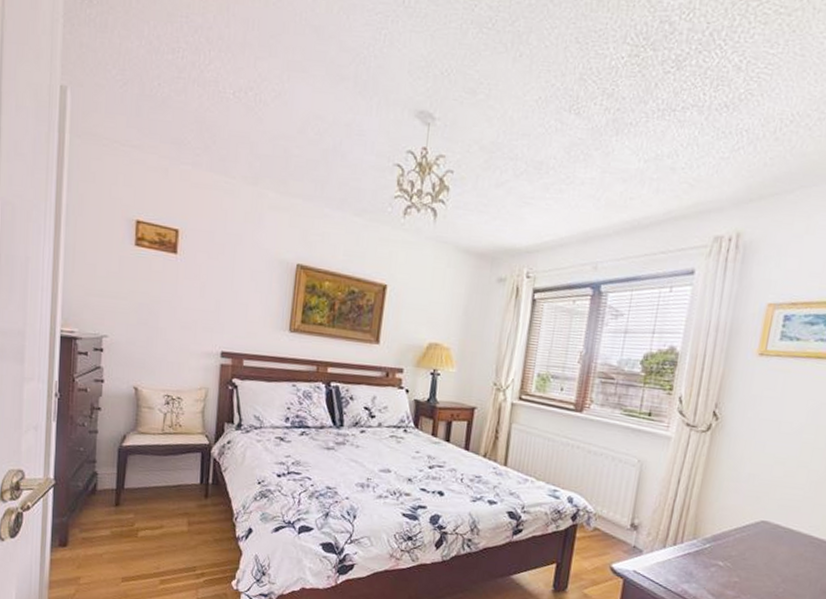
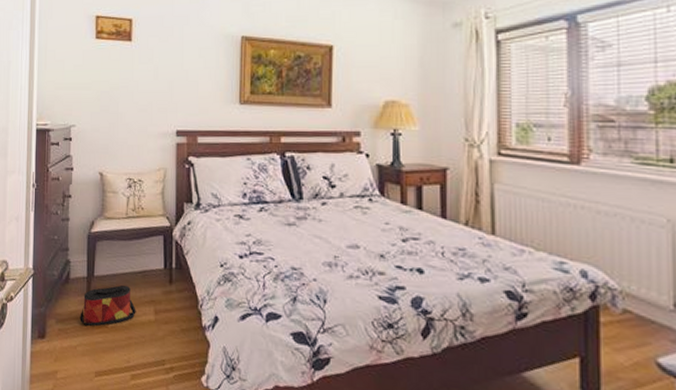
bag: none [106,497,169,536] -> present [79,284,136,327]

